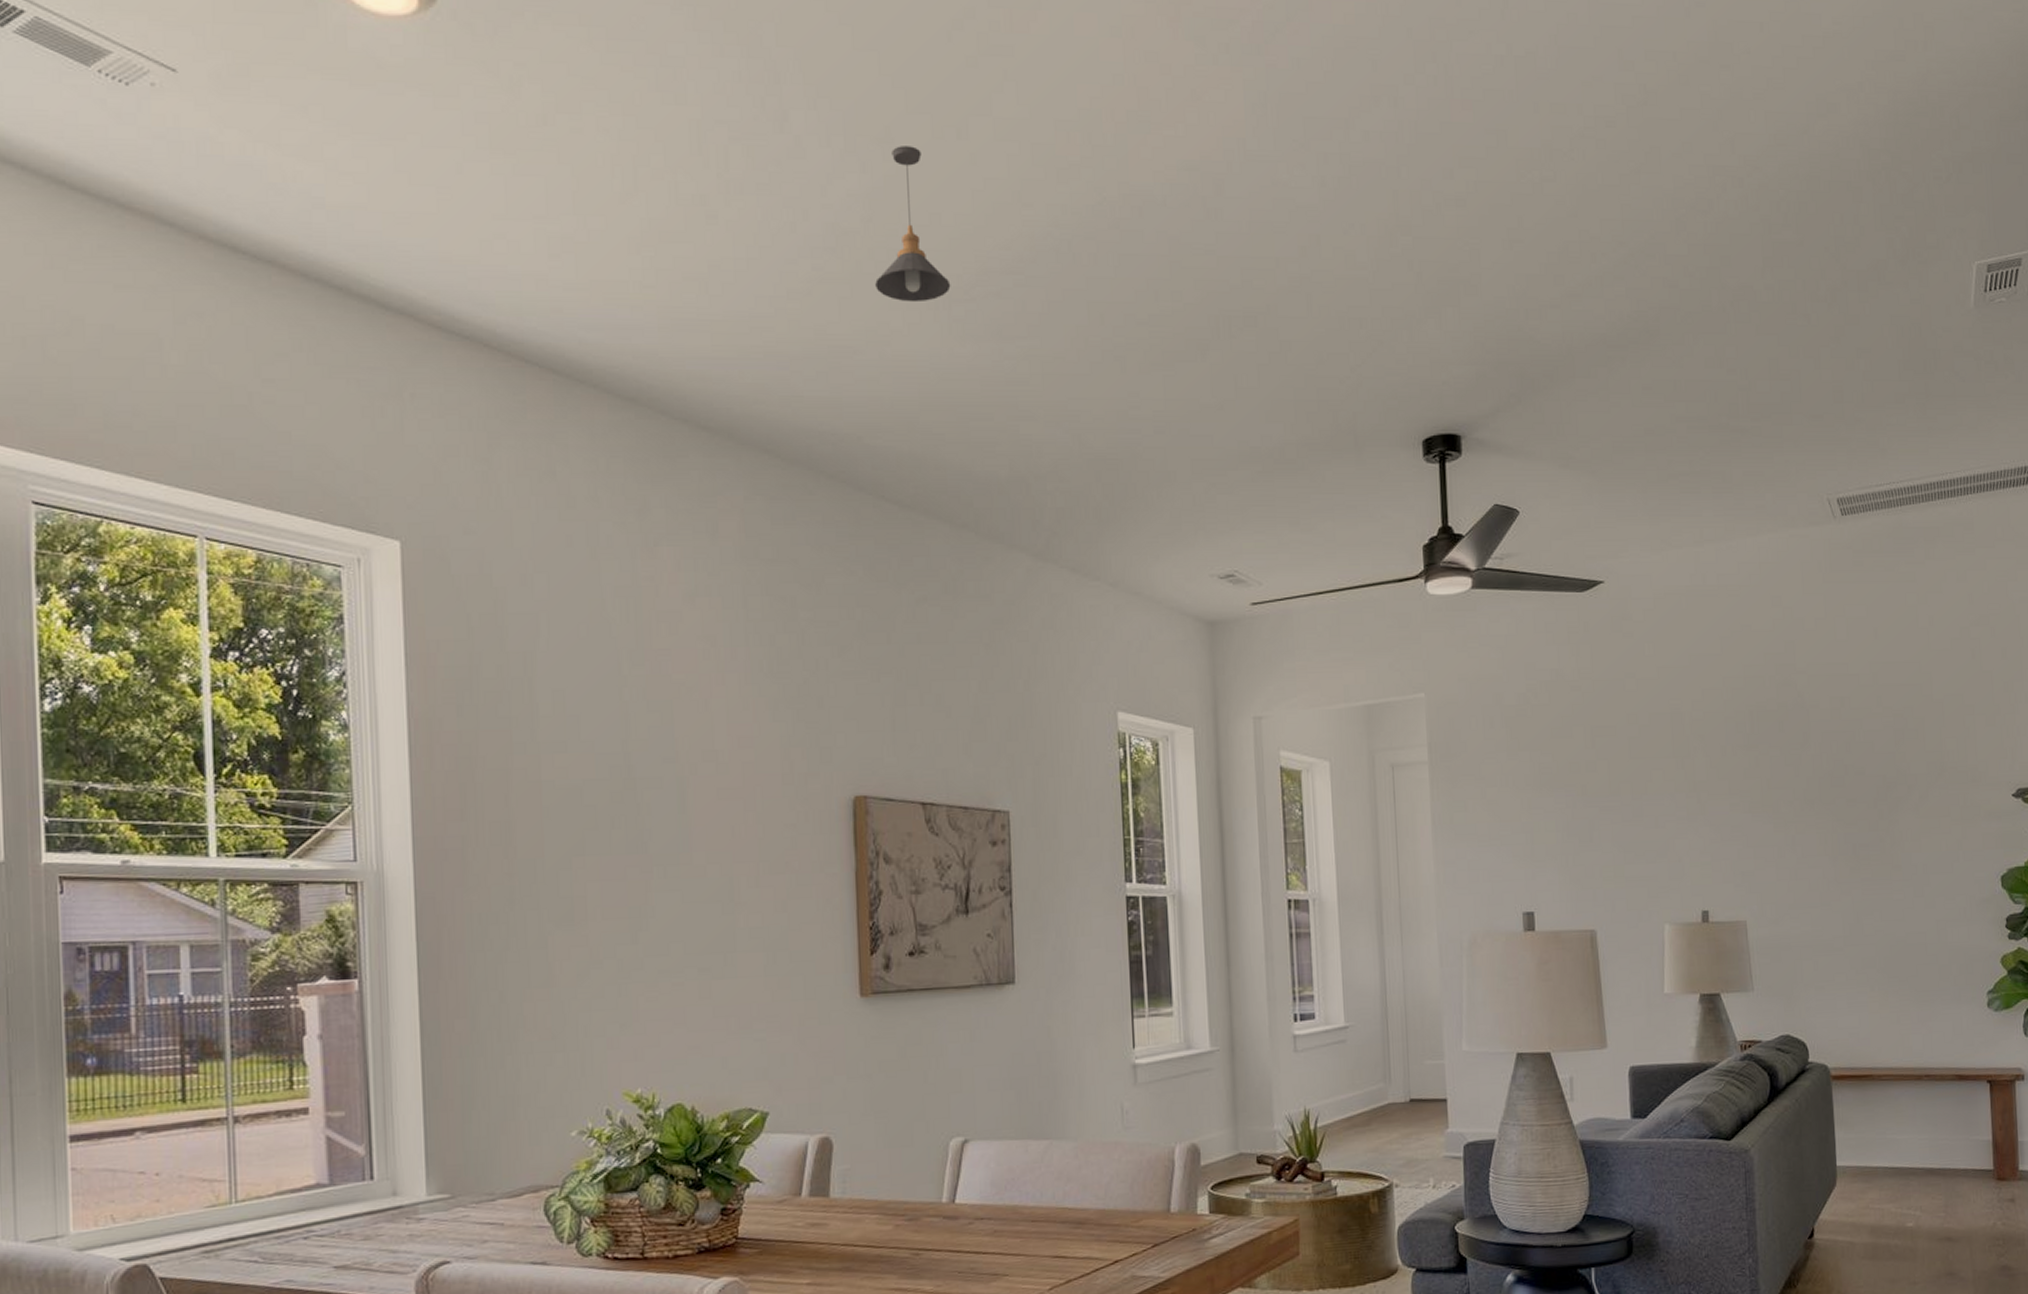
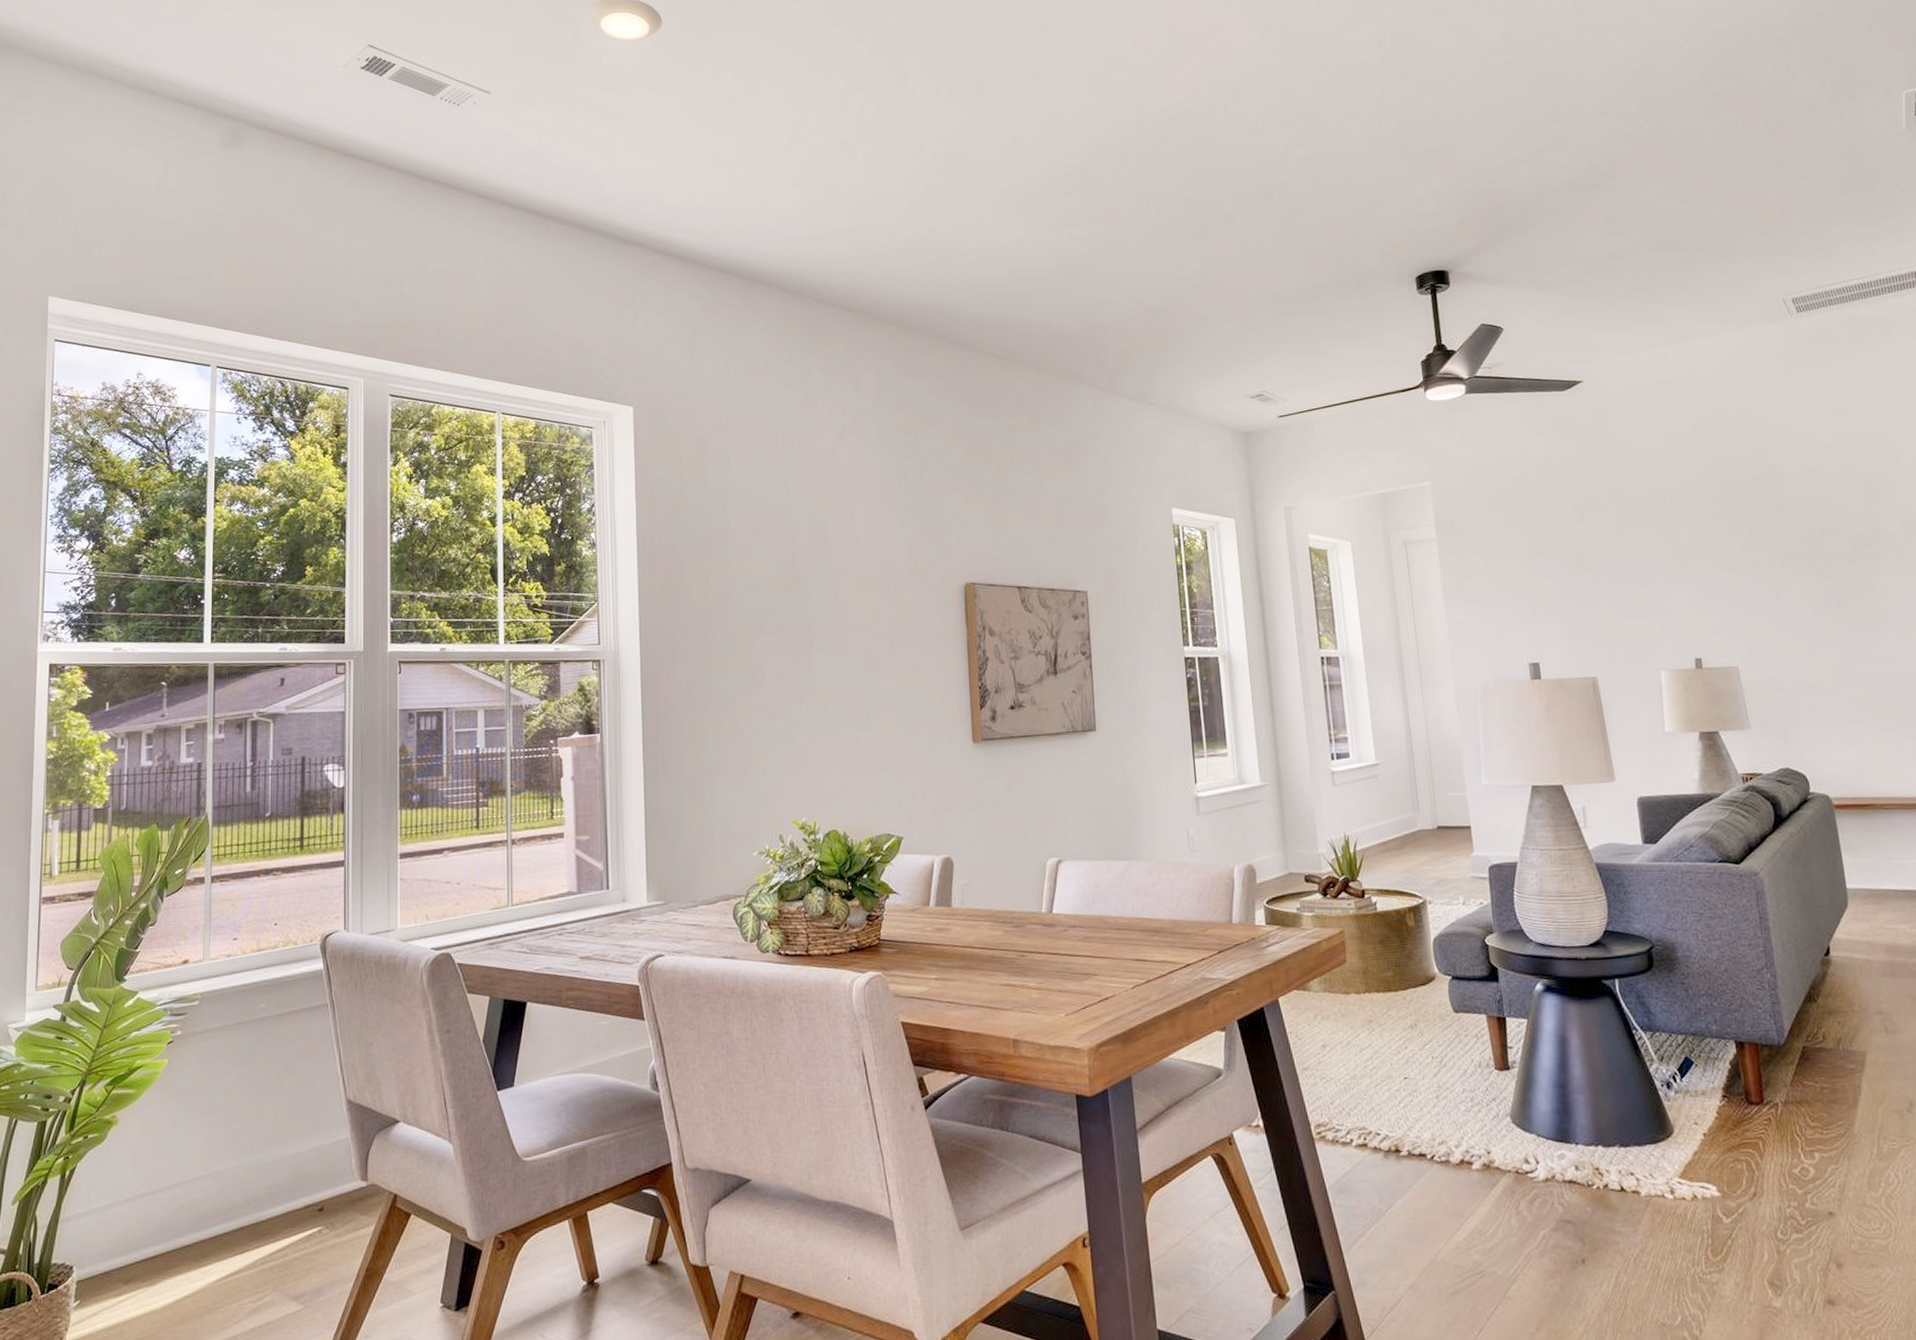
pendant light: present [875,146,951,303] -> none [973,90,1031,205]

